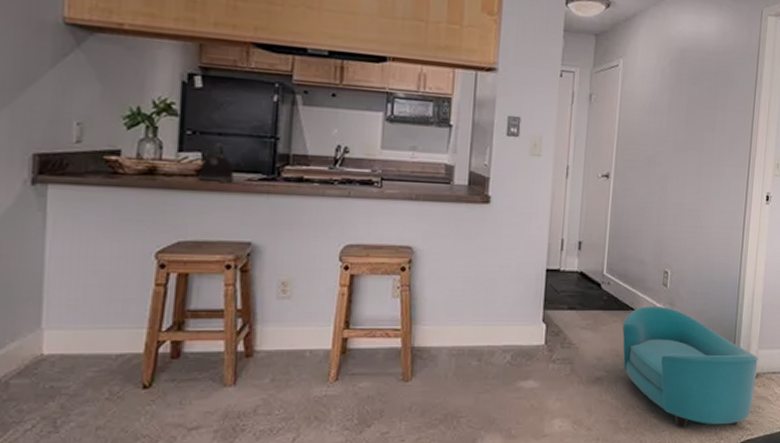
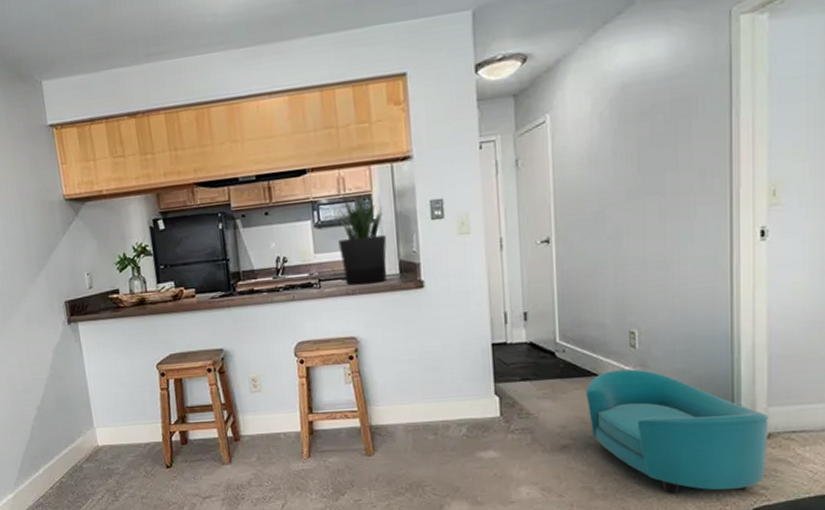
kettle: present [197,142,234,184] -> none [174,271,201,305]
planter: none [409,96,460,192] -> present [338,198,387,286]

